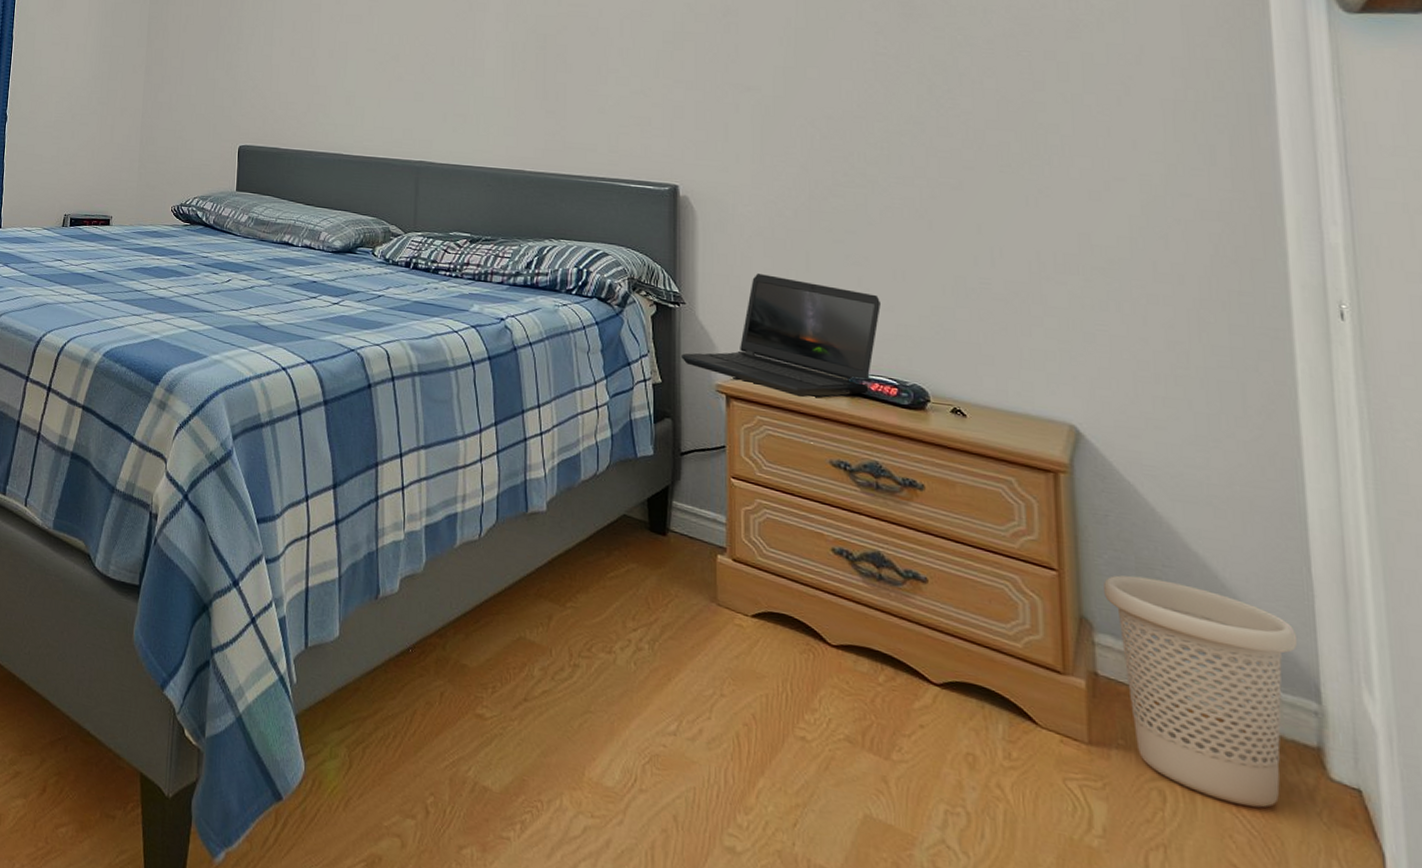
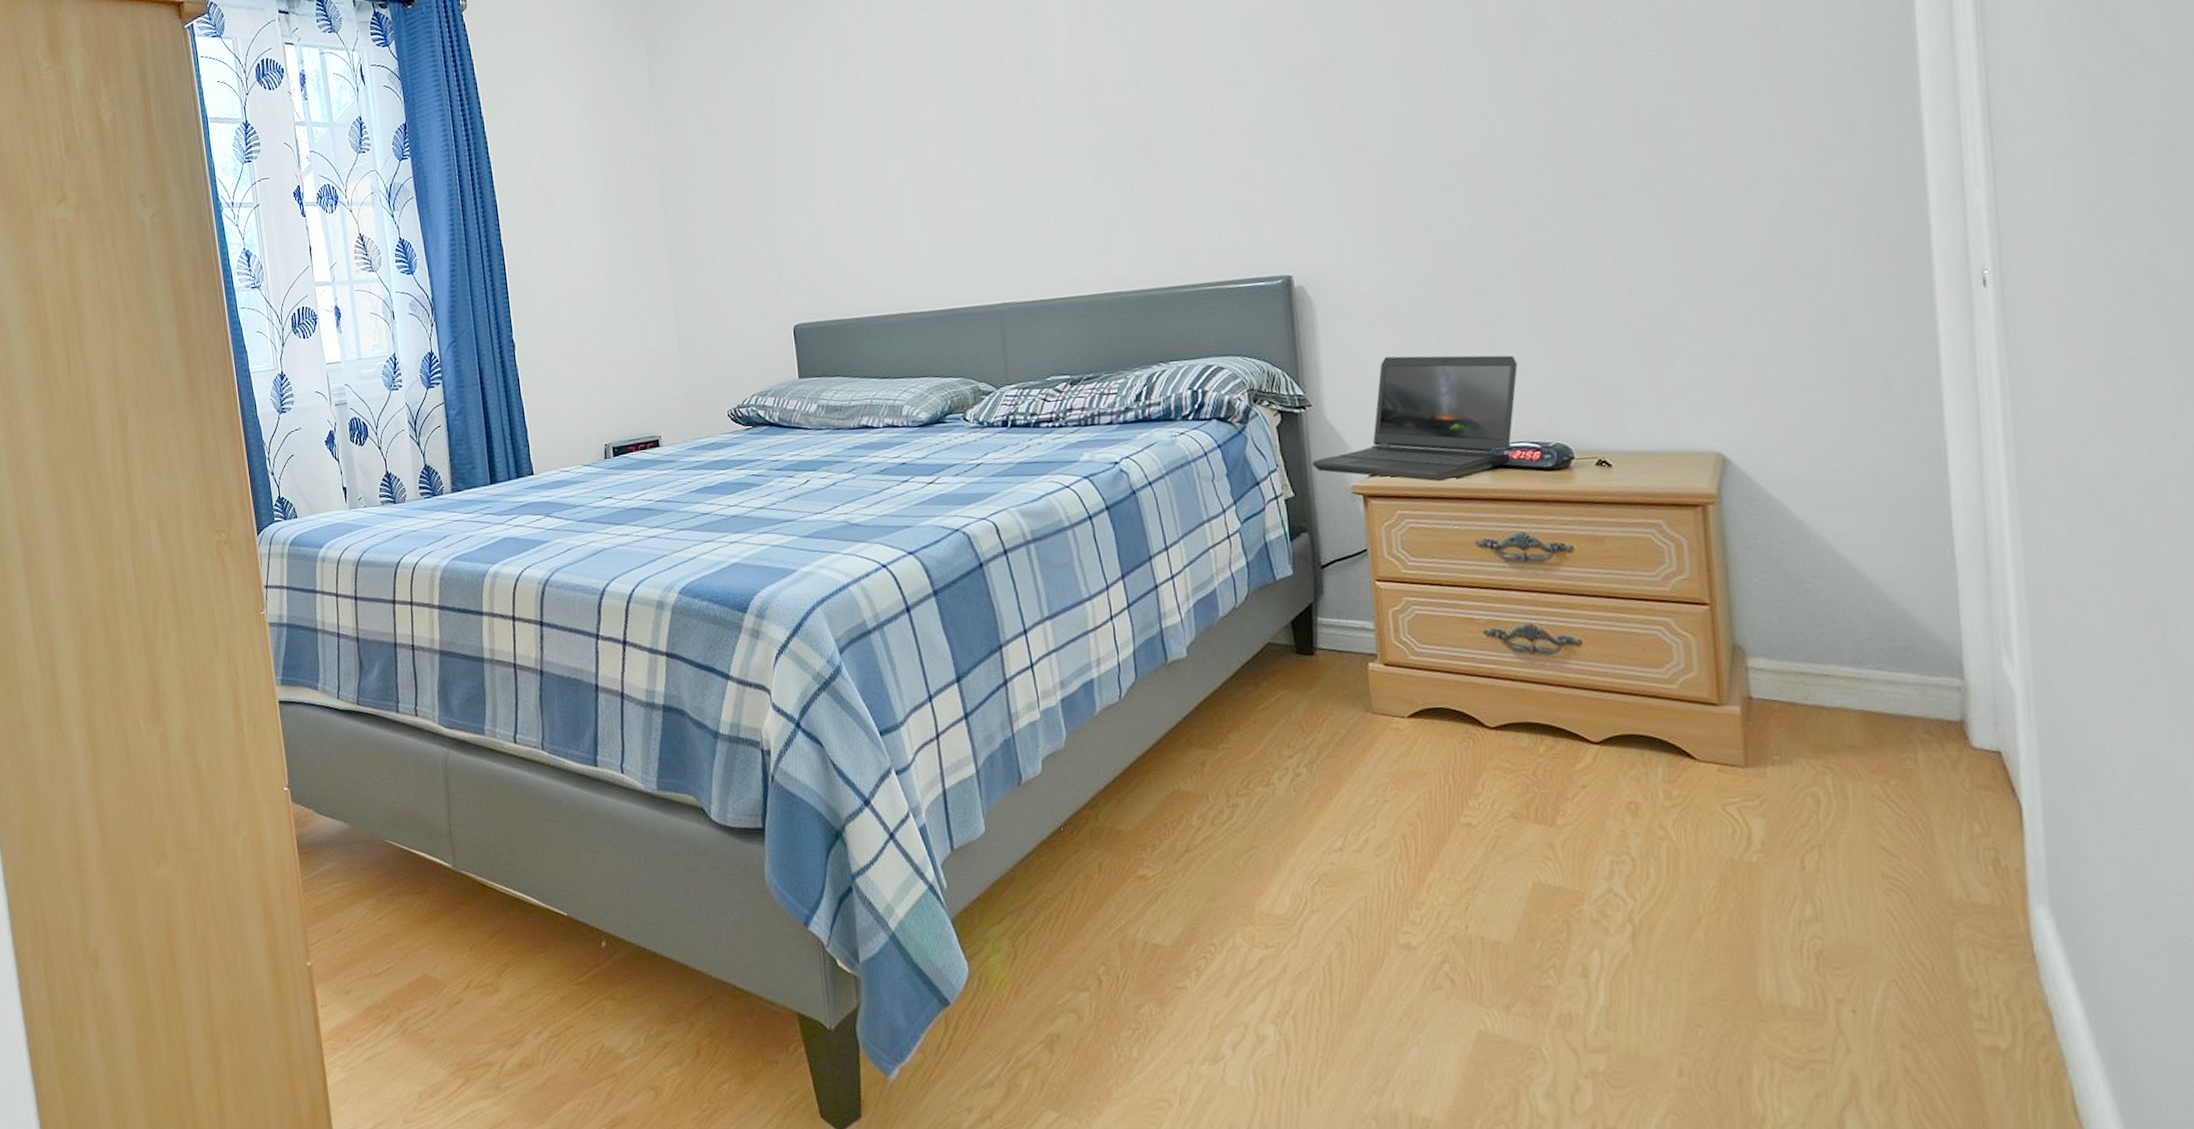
trash bin: present [1104,575,1298,808] -> none [1755,591,1942,791]

